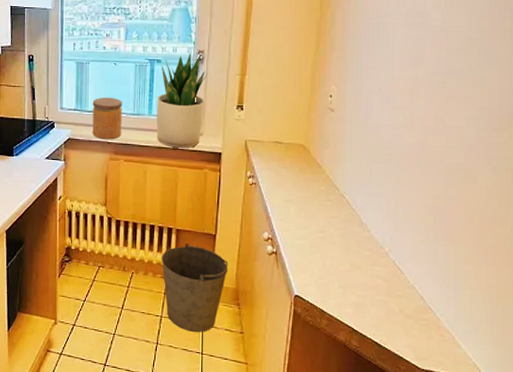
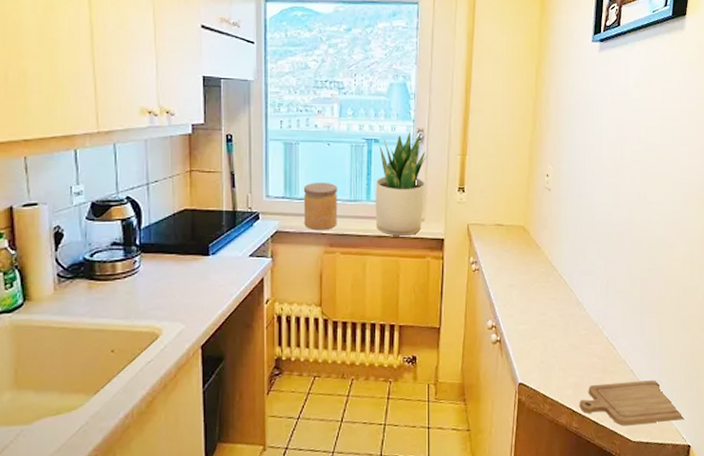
bucket: present [161,243,228,332] -> none [383,340,454,437]
chopping board: none [360,306,485,356] -> present [579,380,685,426]

